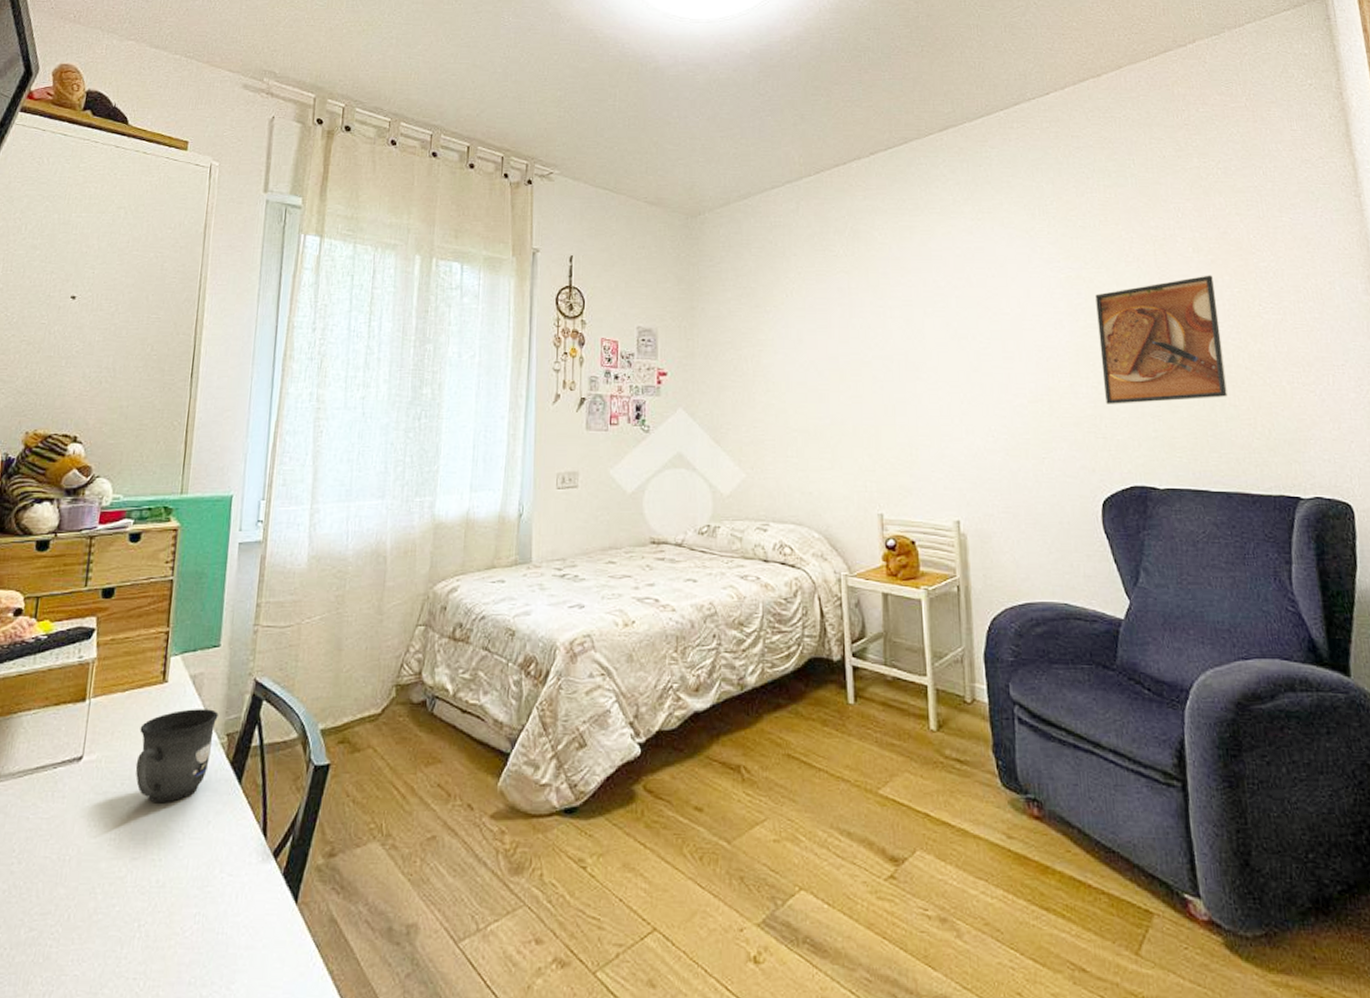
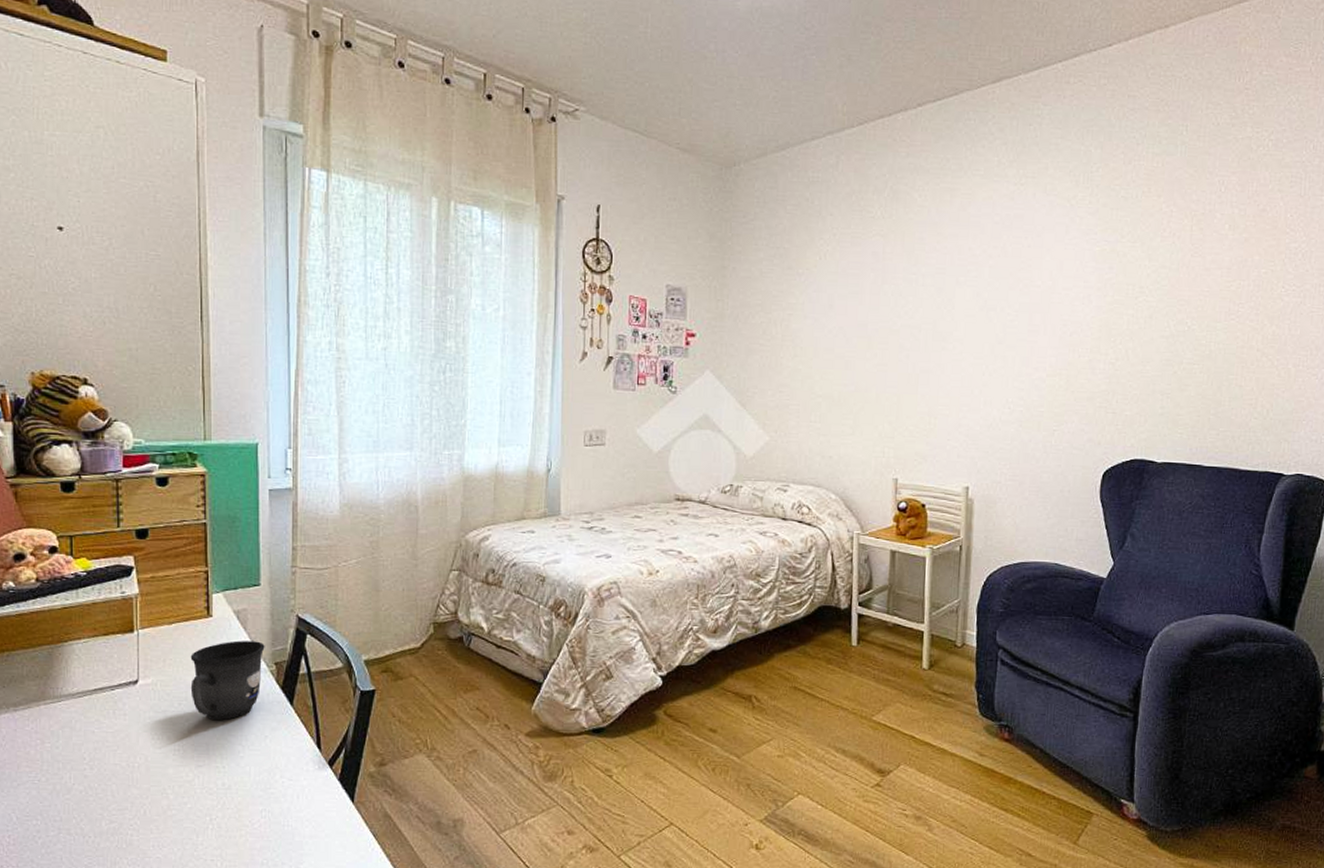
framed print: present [1095,275,1228,404] -> none [1121,254,1243,381]

